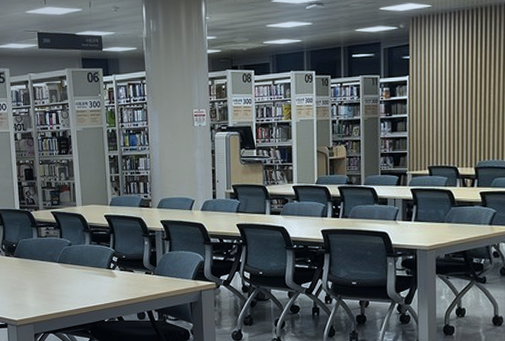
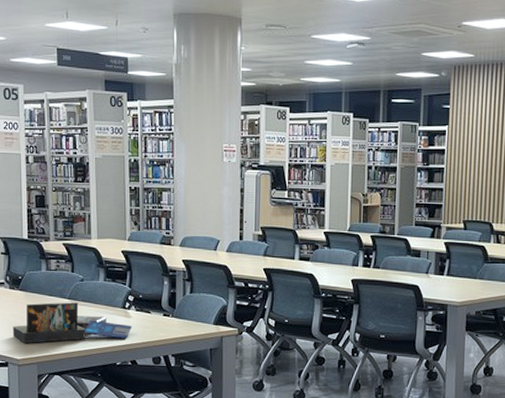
board game: none [10,265,117,306] -> present [12,302,132,344]

